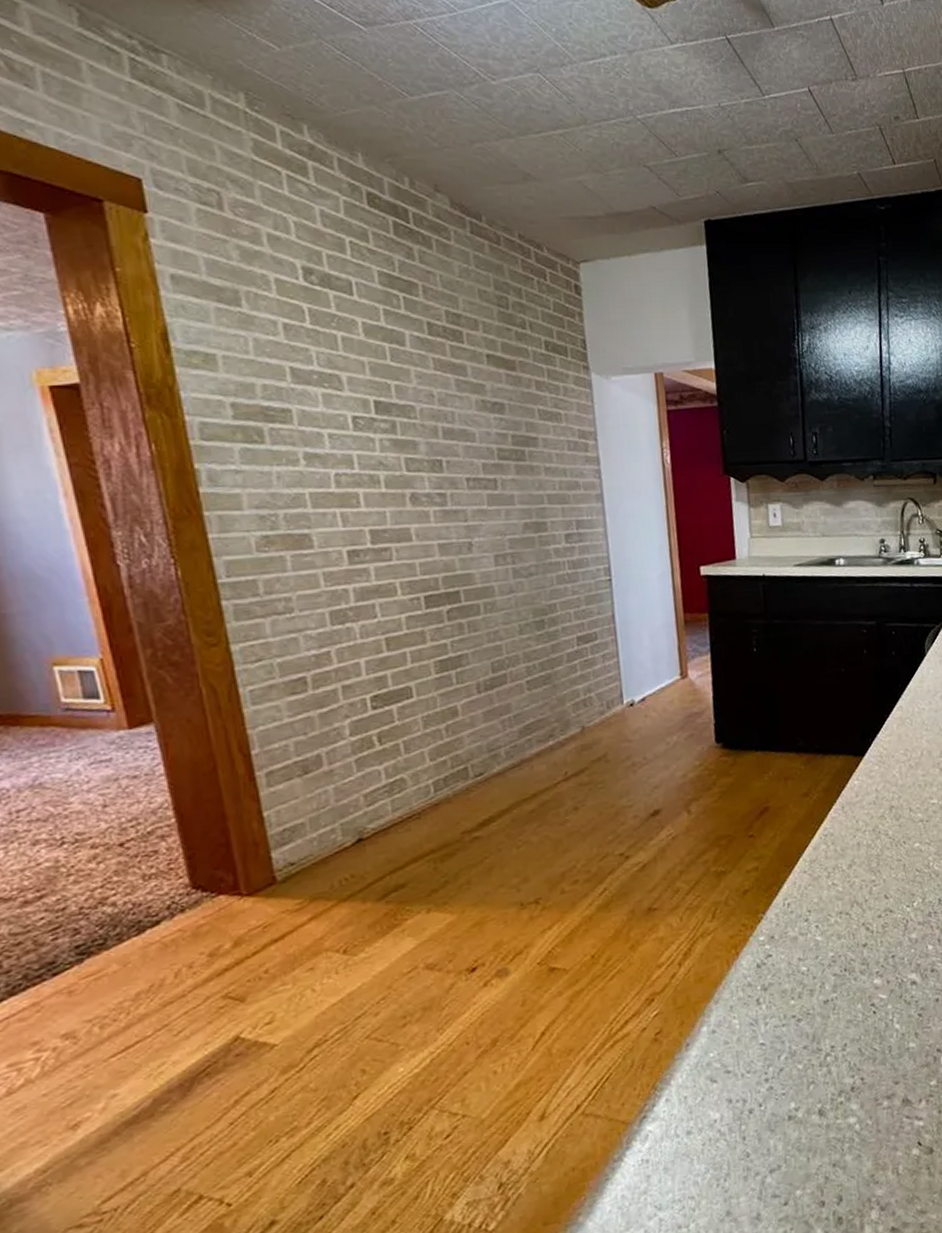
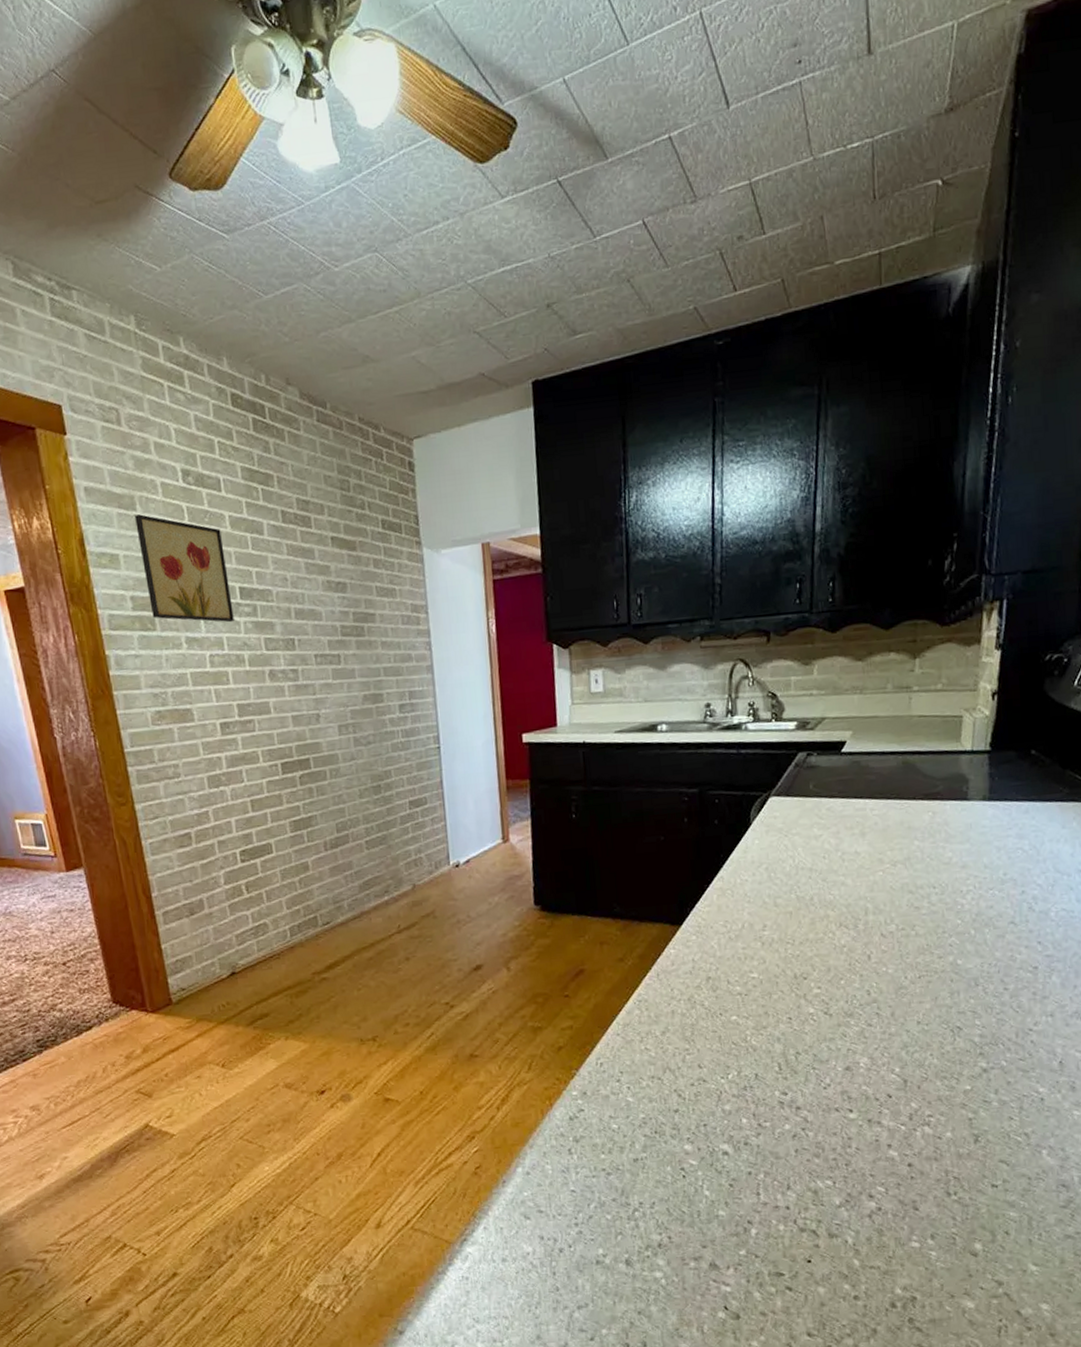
wall art: none [239,311,368,439] -> present [135,514,234,623]

